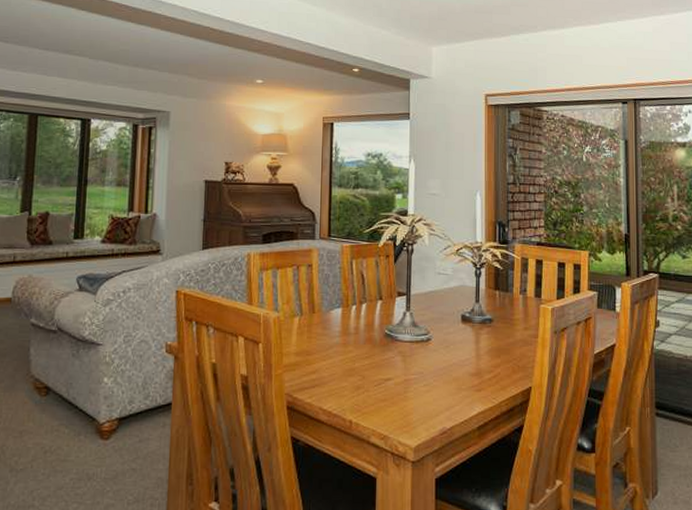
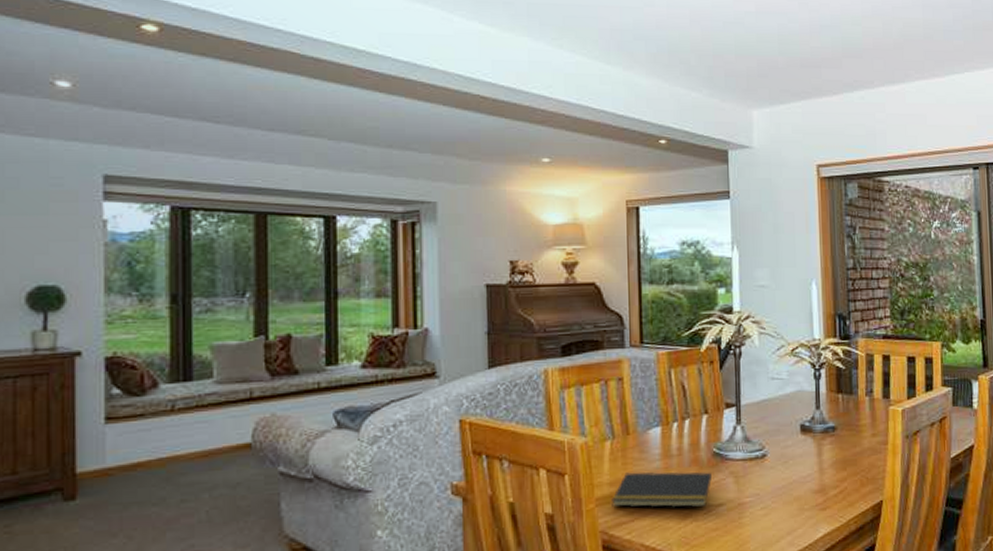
notepad: none [297,345,383,380] -> present [612,472,712,508]

